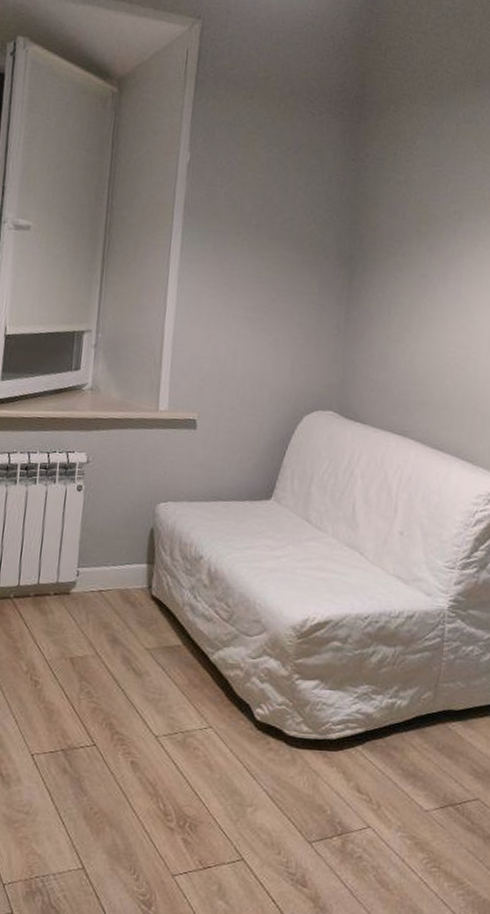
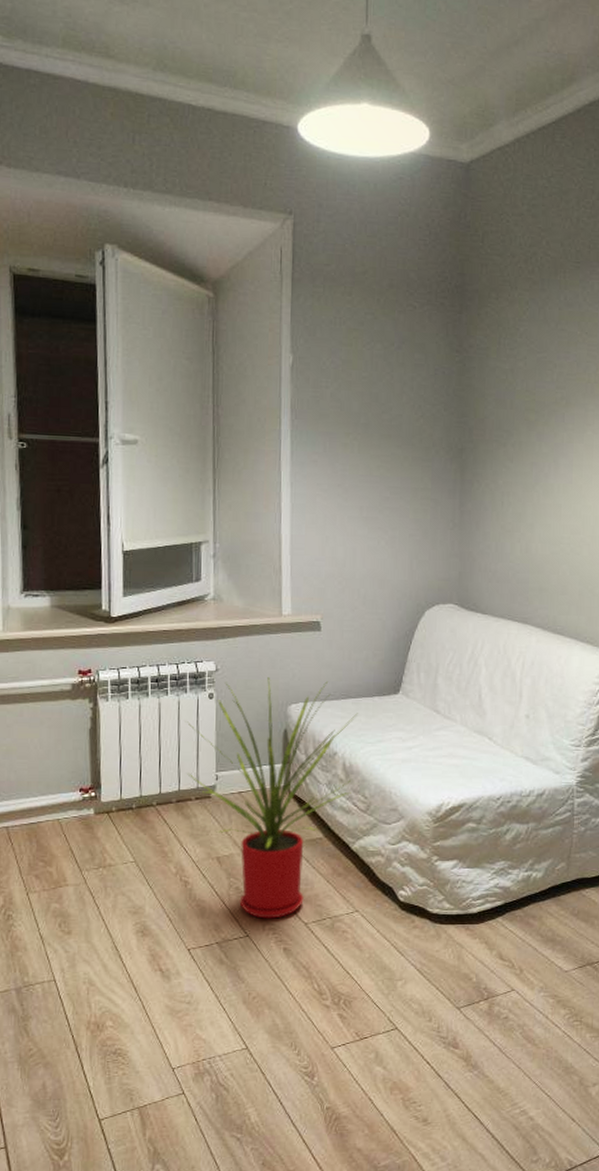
house plant: none [48,473,227,729] -> present [186,677,358,919]

